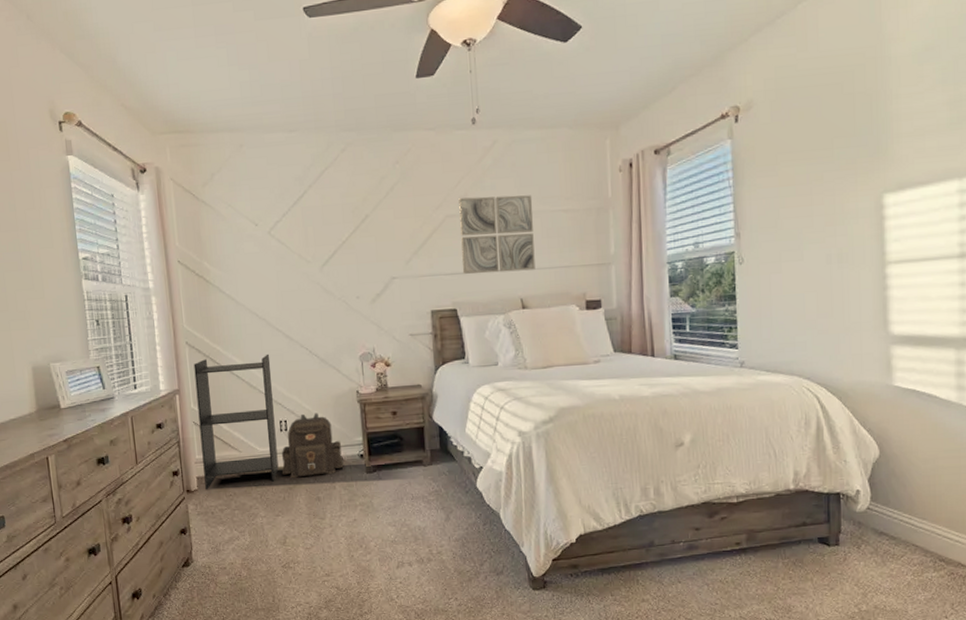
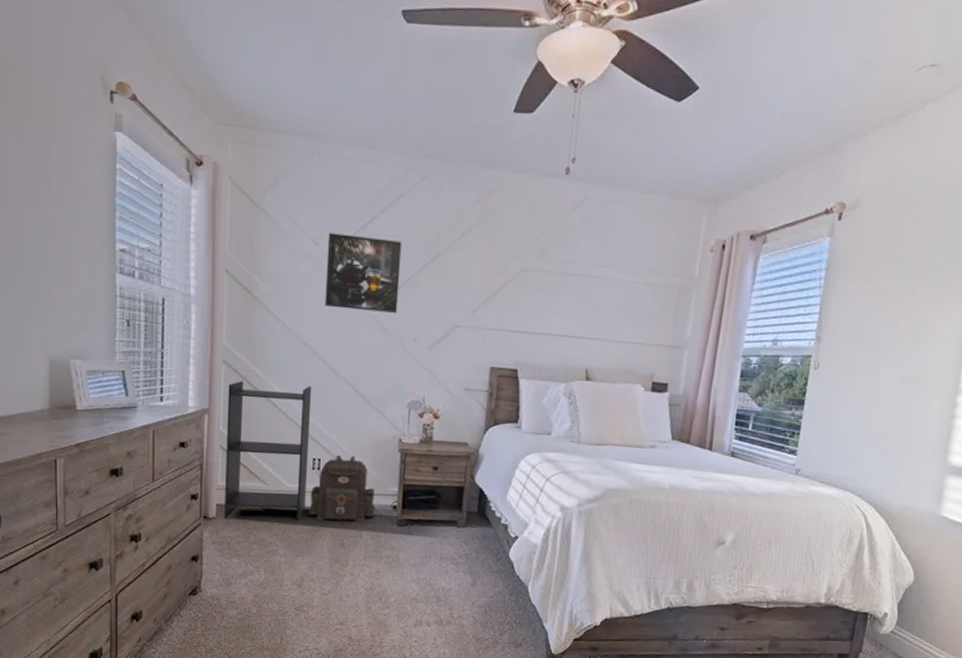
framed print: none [265,209,338,280] -> present [324,233,402,313]
wall art: present [459,195,535,274] -> none [529,252,616,341]

